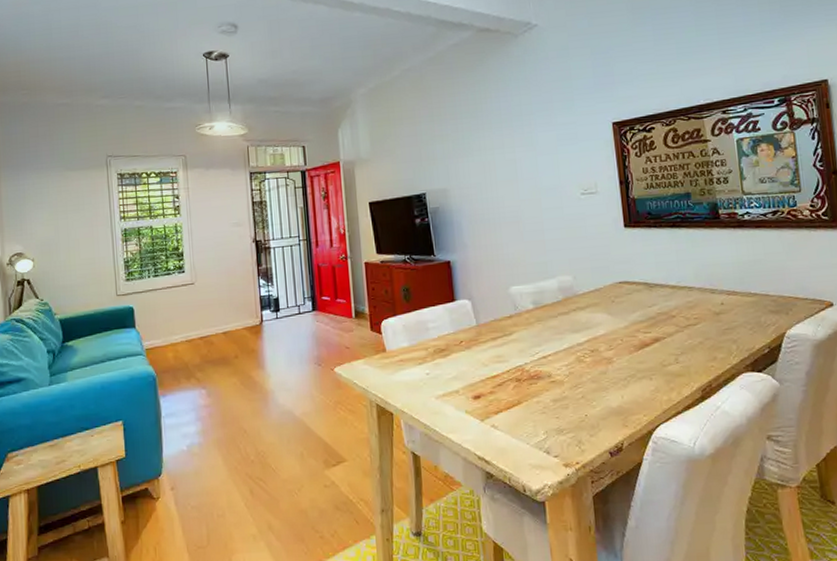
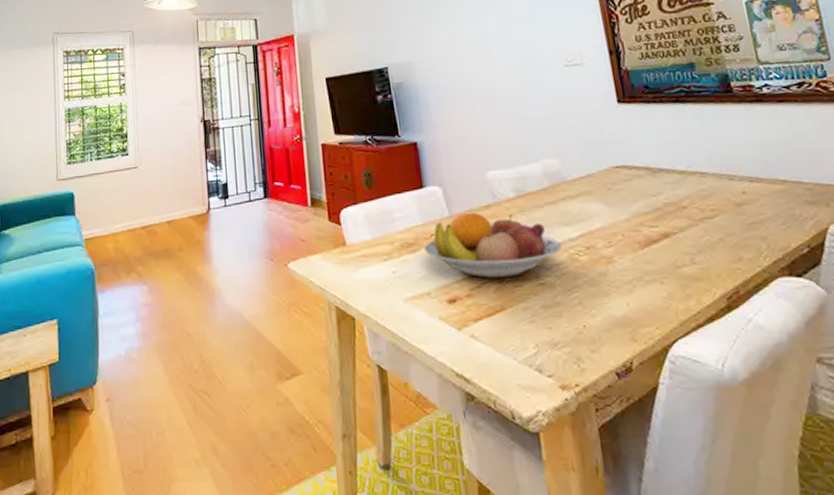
fruit bowl: none [453,322,571,378] -> present [423,212,562,278]

